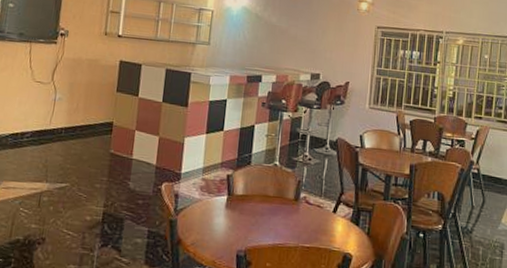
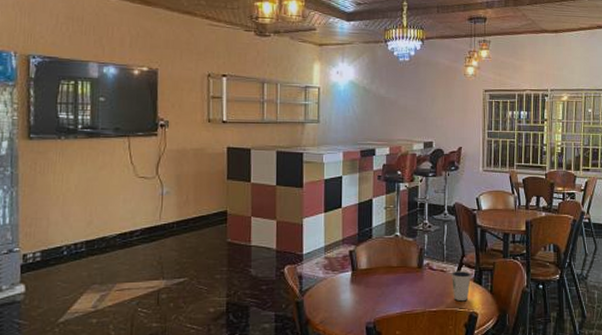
dixie cup: none [327,207,350,240] -> present [450,270,472,301]

